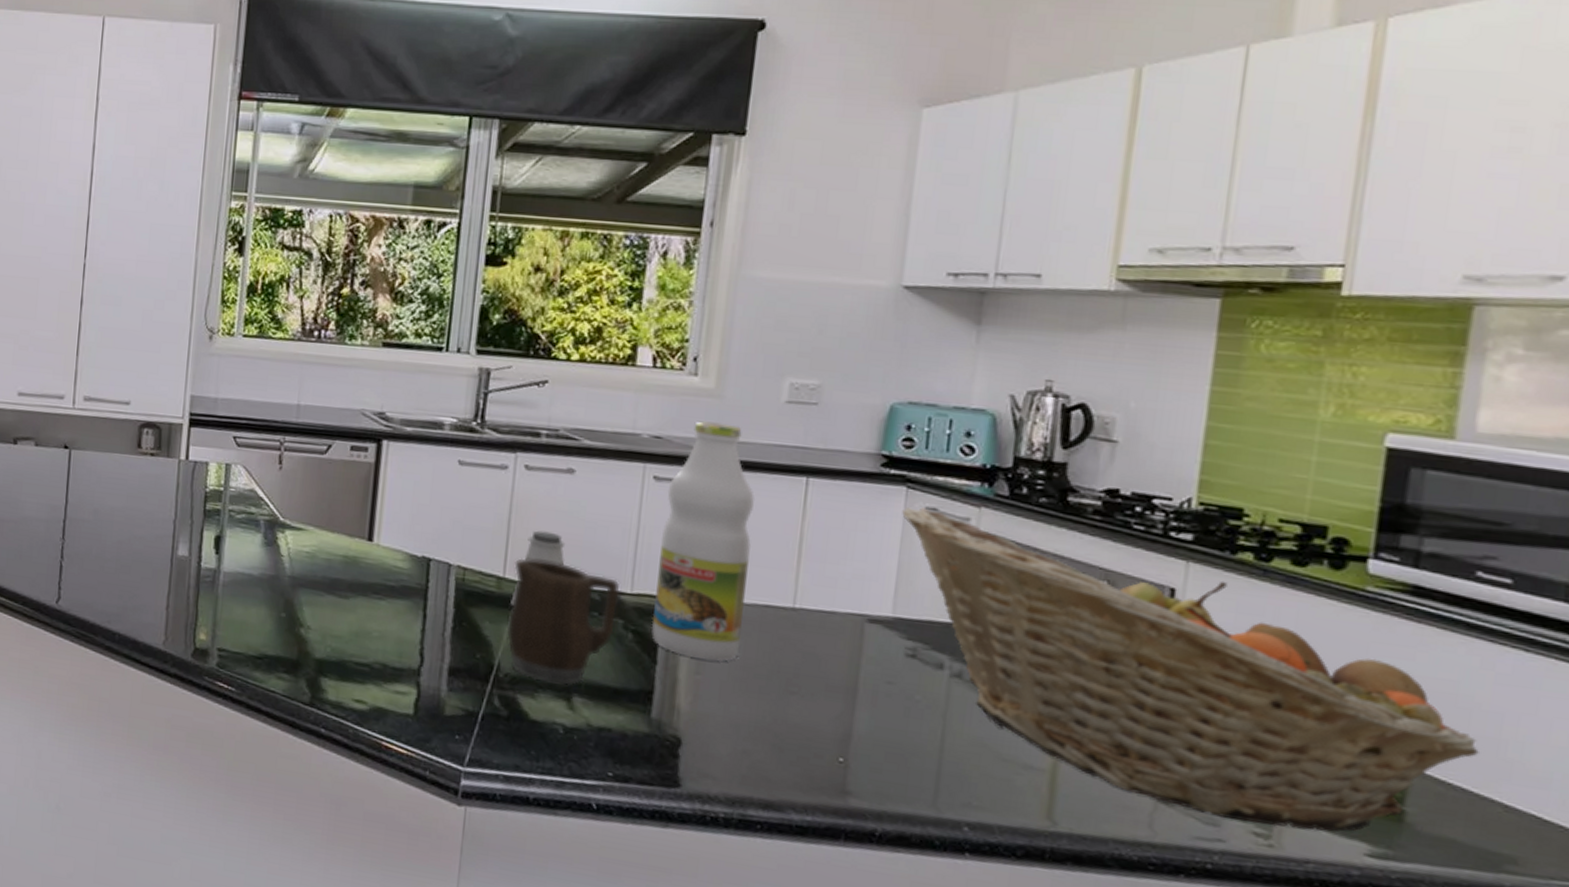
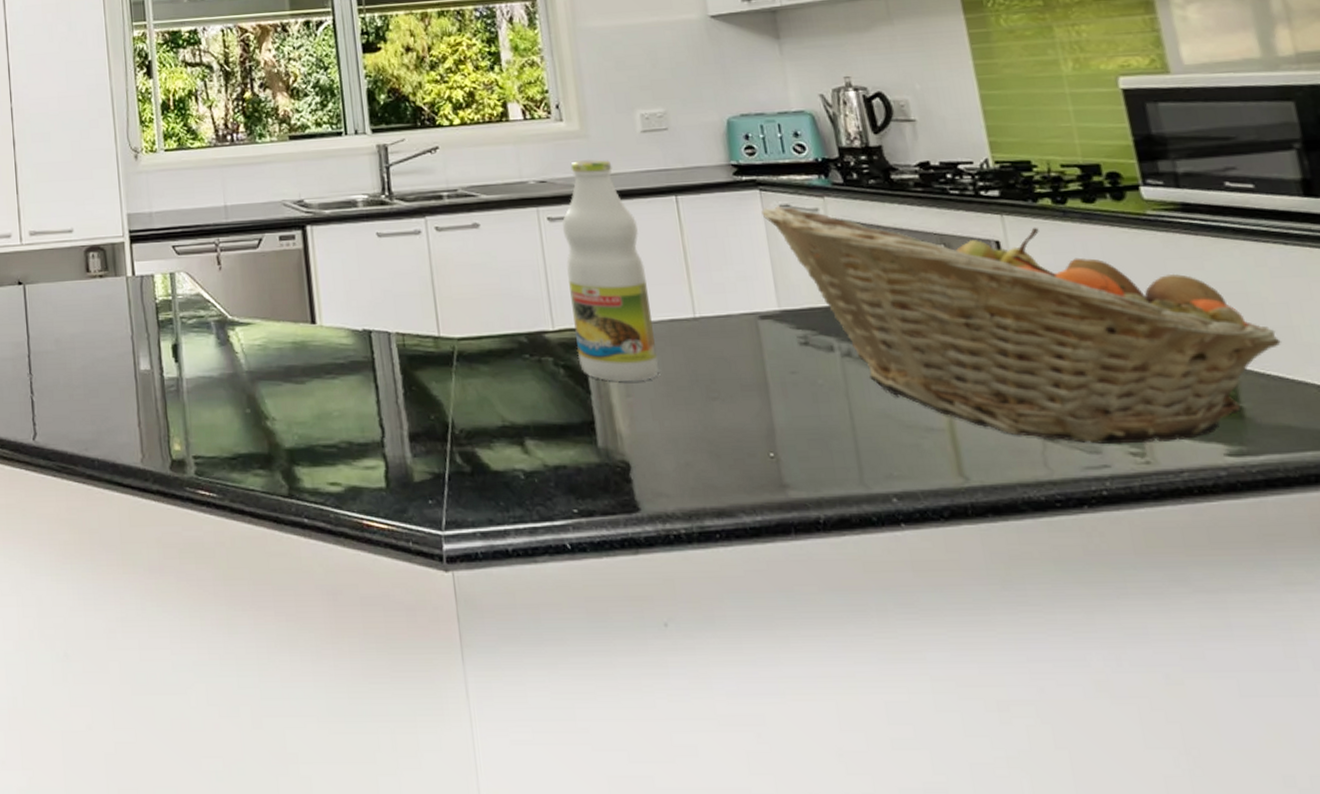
mug: present [506,558,620,686] -> none [446,312,547,431]
saltshaker: present [510,530,566,606] -> none [450,285,490,363]

